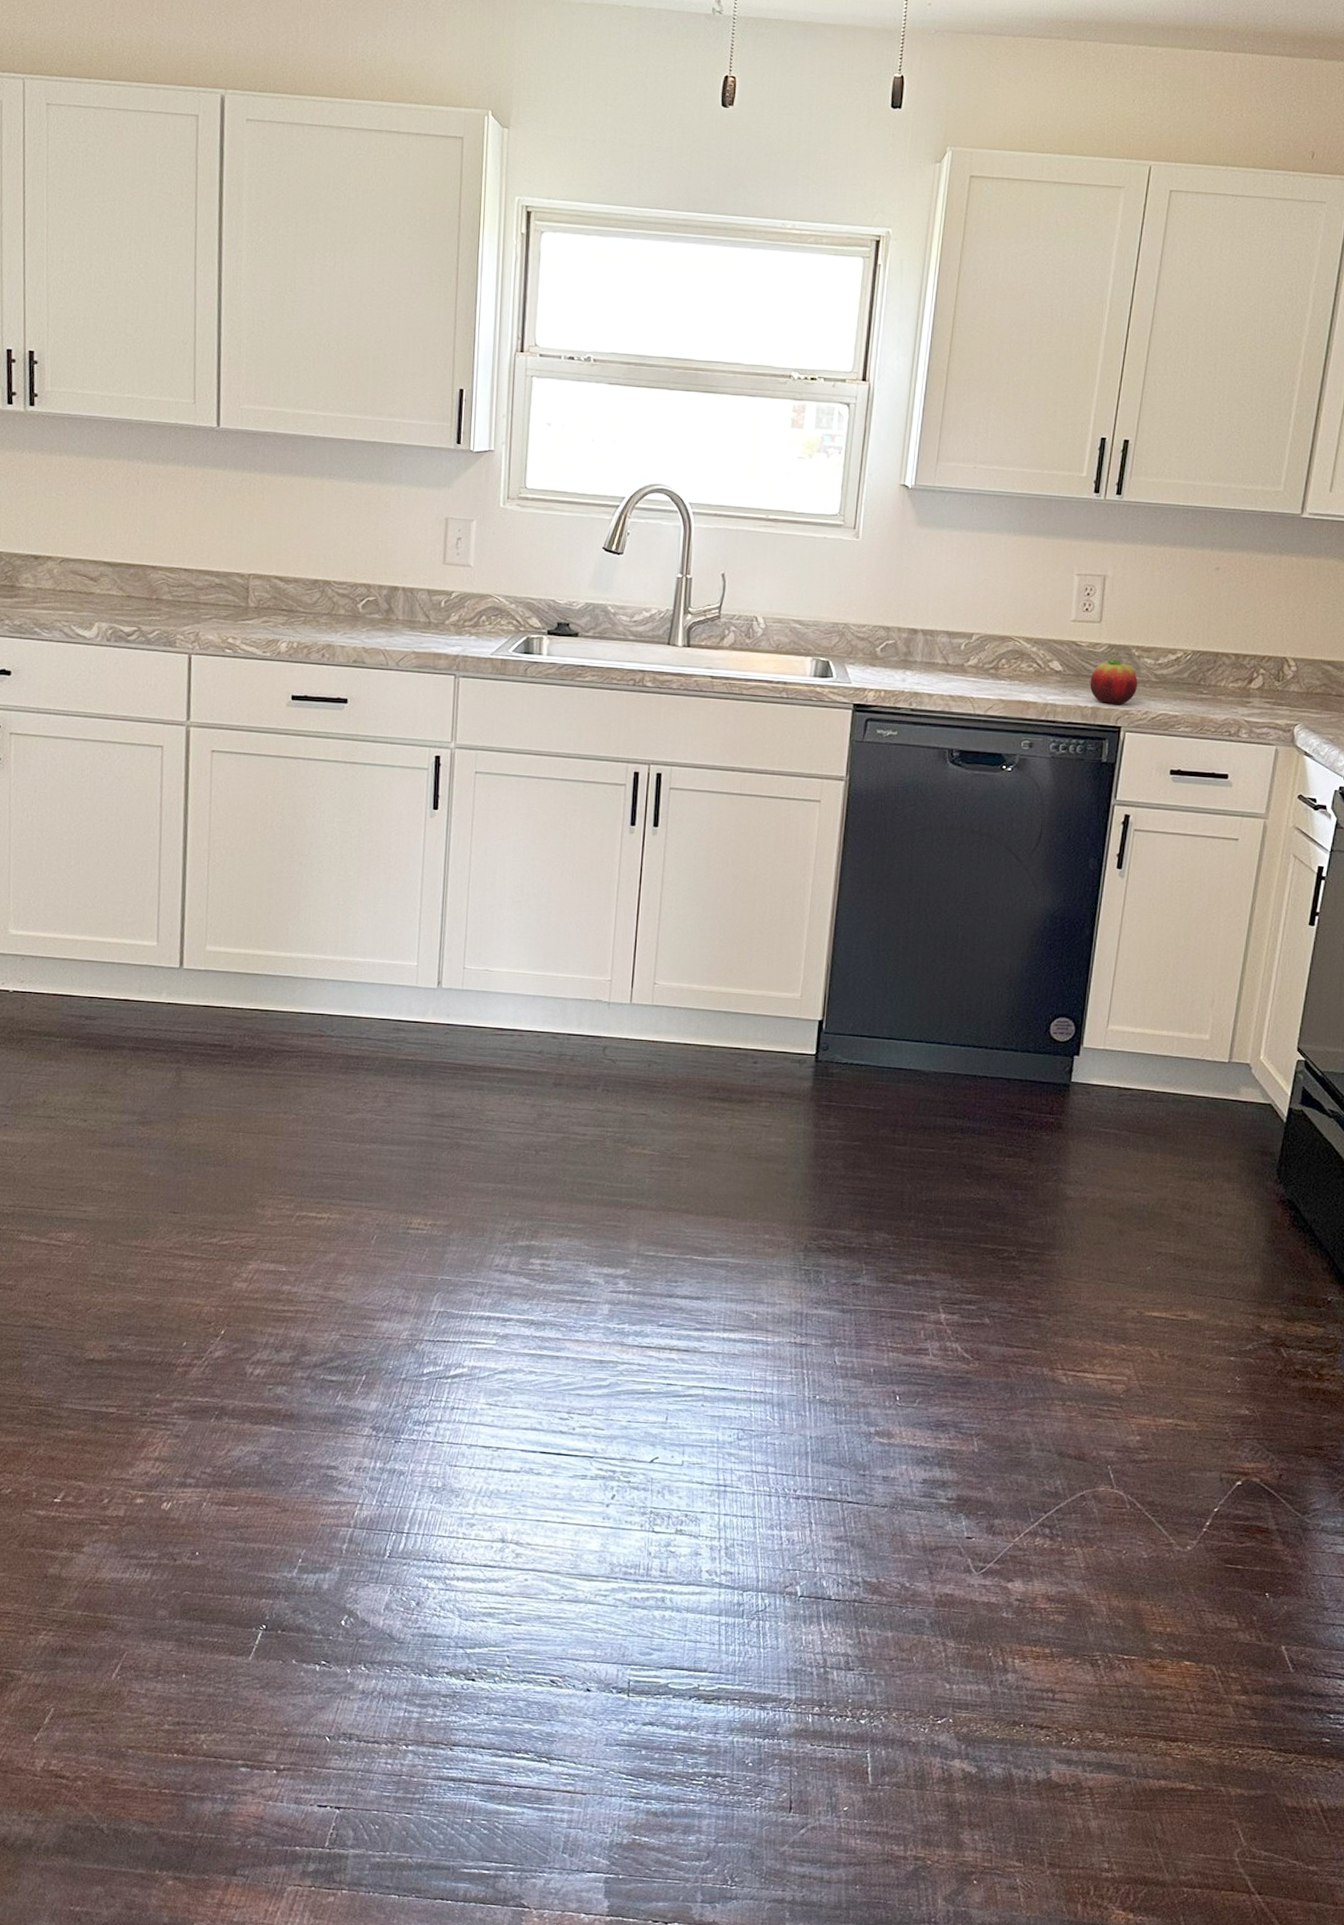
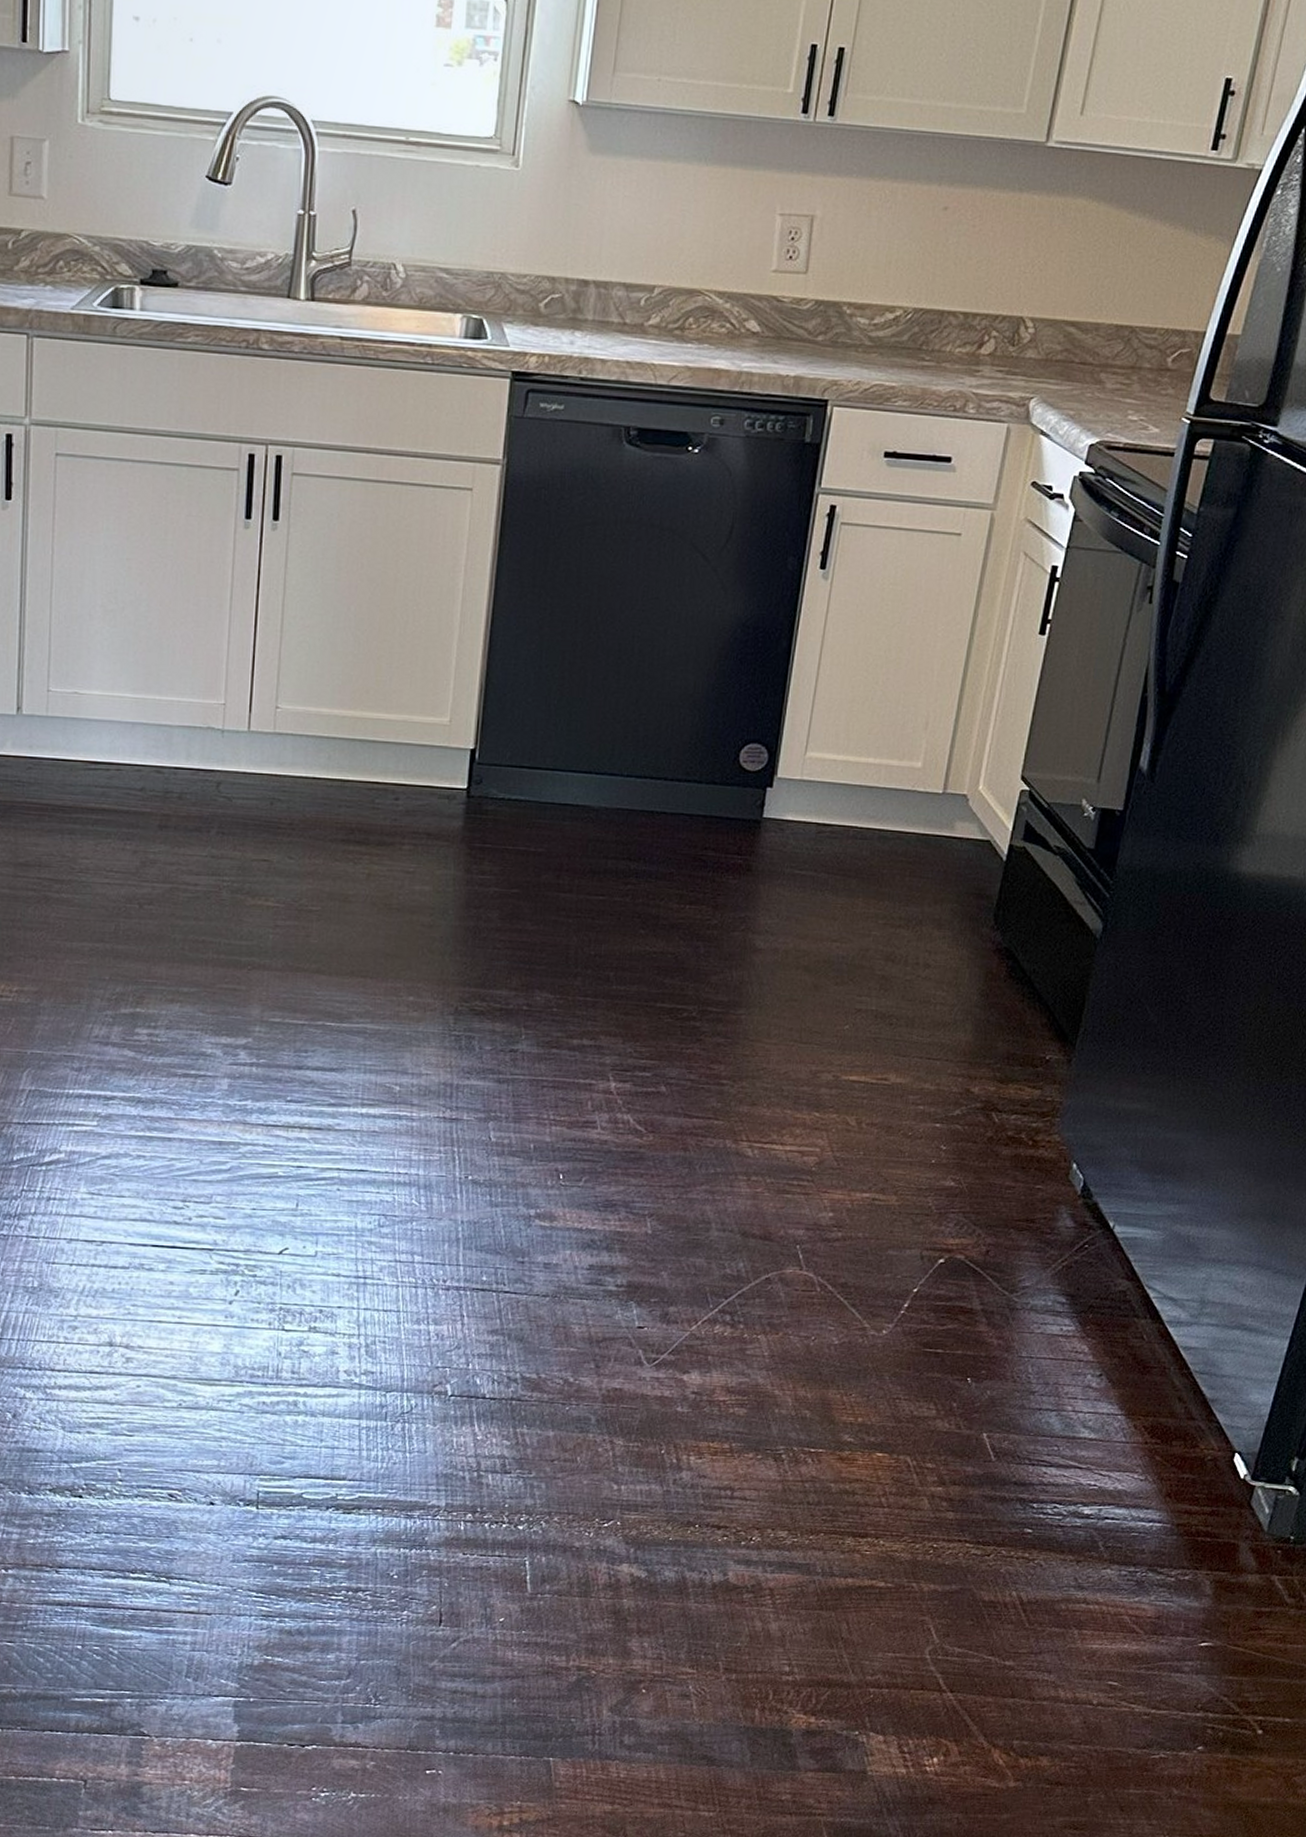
fruit: present [1090,657,1138,704] -> none [792,316,849,373]

